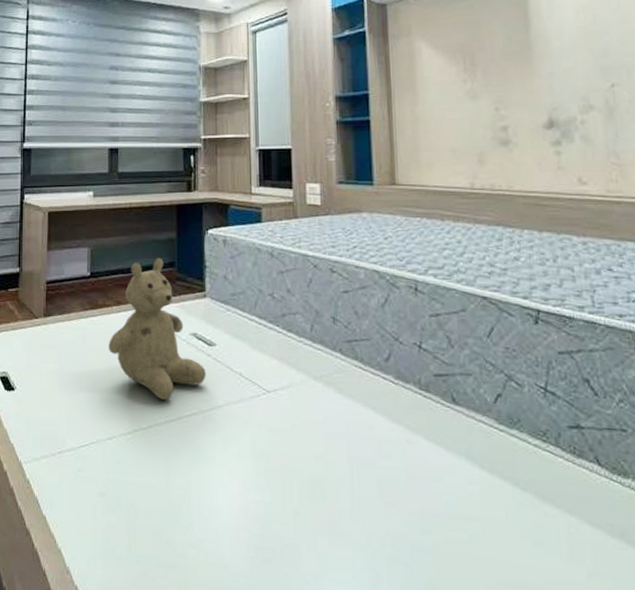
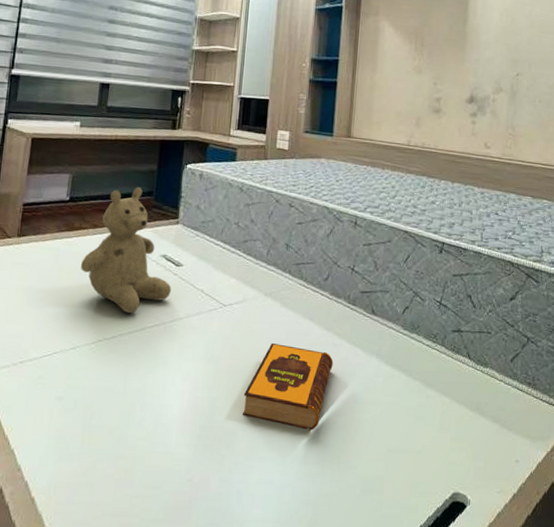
hardback book: none [303,437,410,550] -> present [242,342,333,430]

